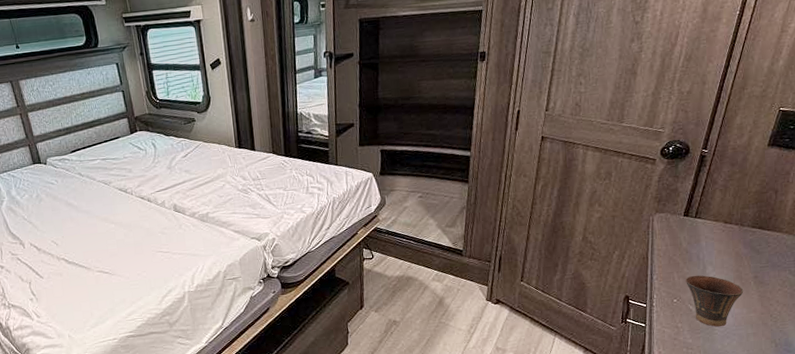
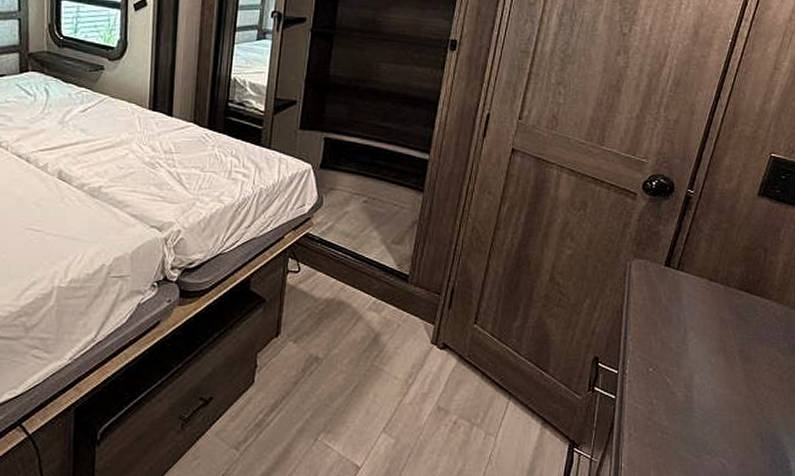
cup: present [686,275,744,327] -> none [664,340,728,409]

